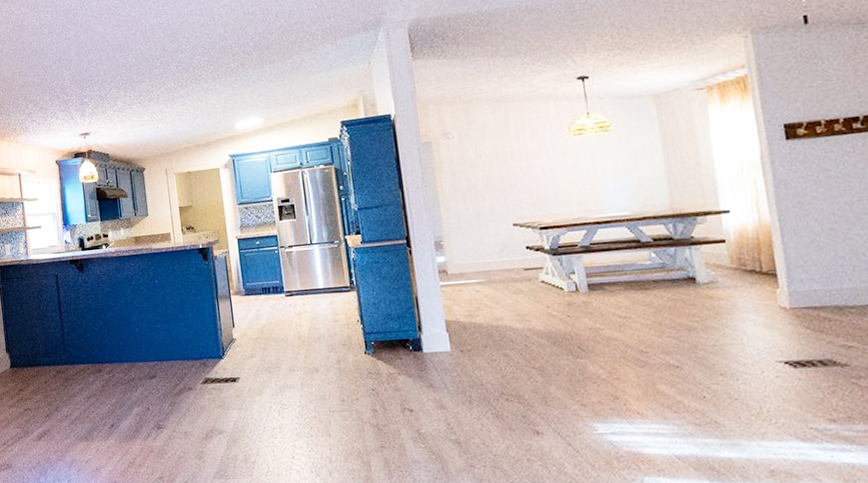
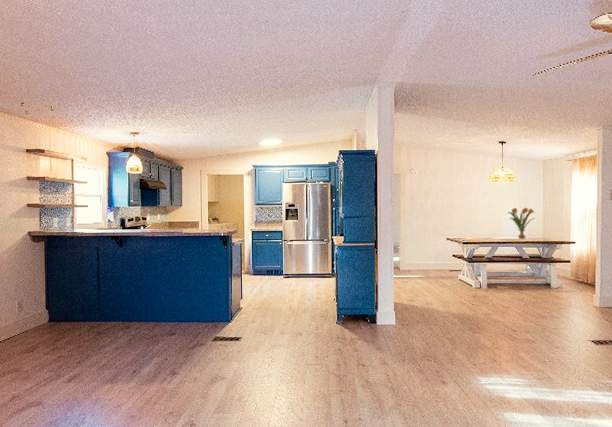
flower arrangement: none [604,166,653,215] -> present [506,207,536,239]

